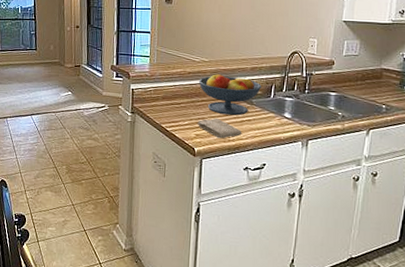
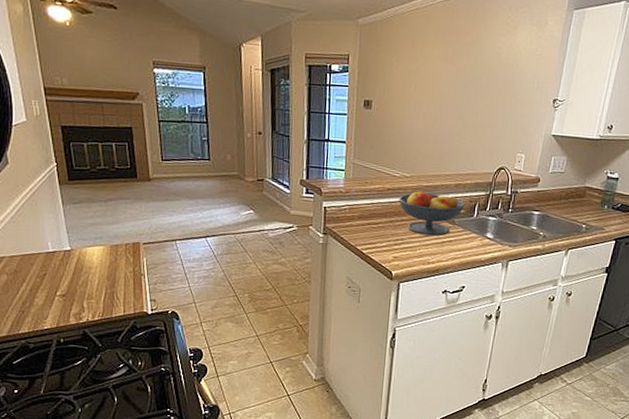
washcloth: present [197,118,242,139] -> none [395,239,443,261]

